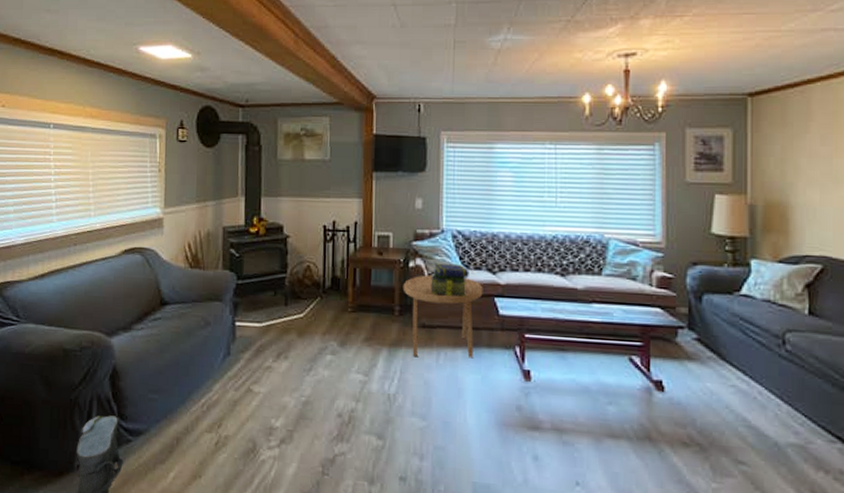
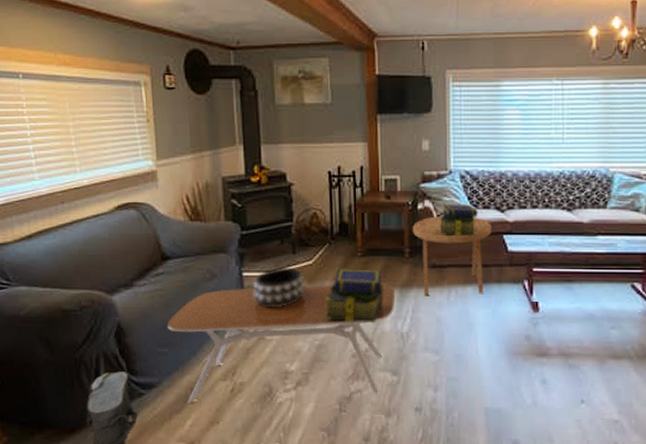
coffee table: none [160,338,383,458] -> present [168,284,394,405]
decorative bowl: none [244,319,295,360] -> present [252,268,305,308]
stack of books: none [313,323,373,383] -> present [325,269,385,324]

